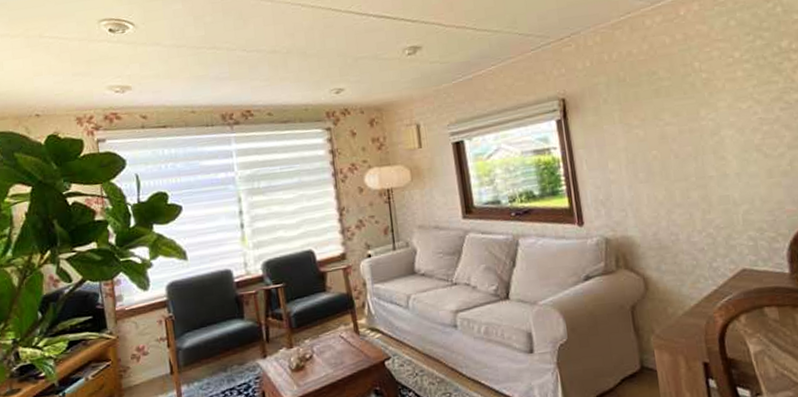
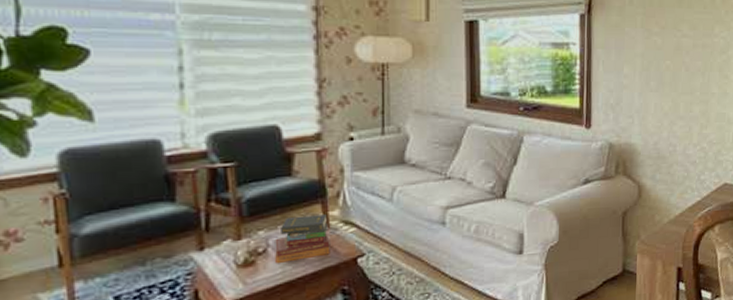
books: none [318,323,362,367] -> present [275,214,330,263]

